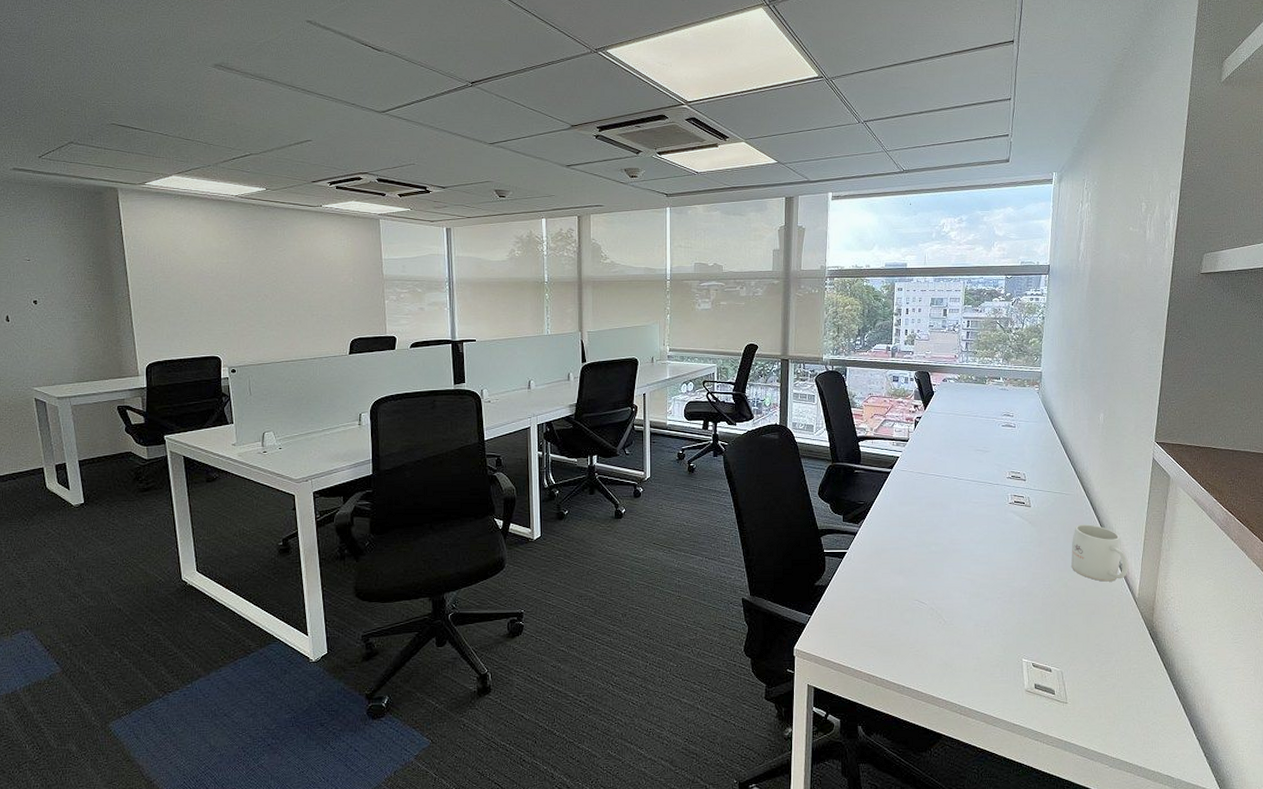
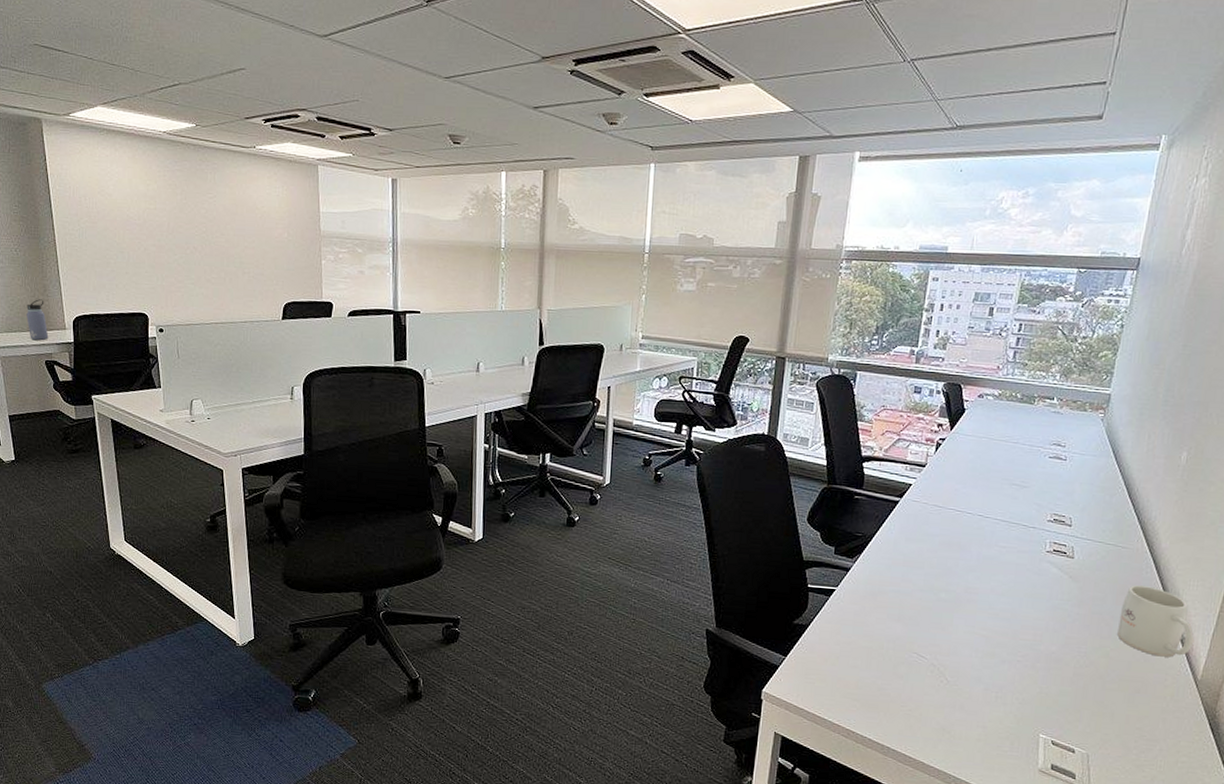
water bottle: none [99,349,121,388] -> present [26,299,49,341]

